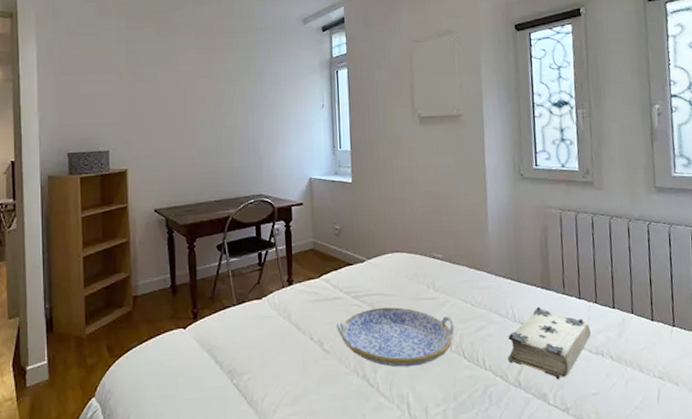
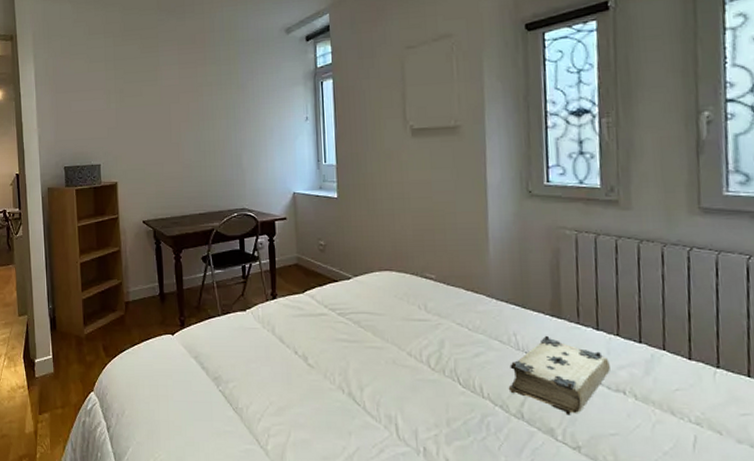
serving tray: present [336,307,455,368] -> none [321,327,449,388]

